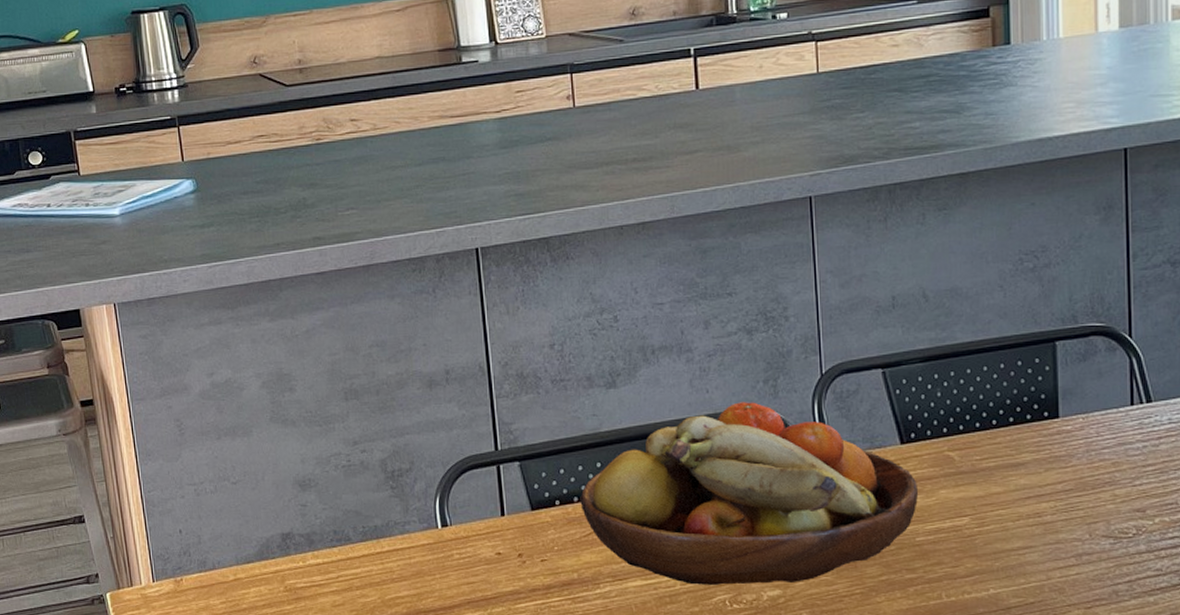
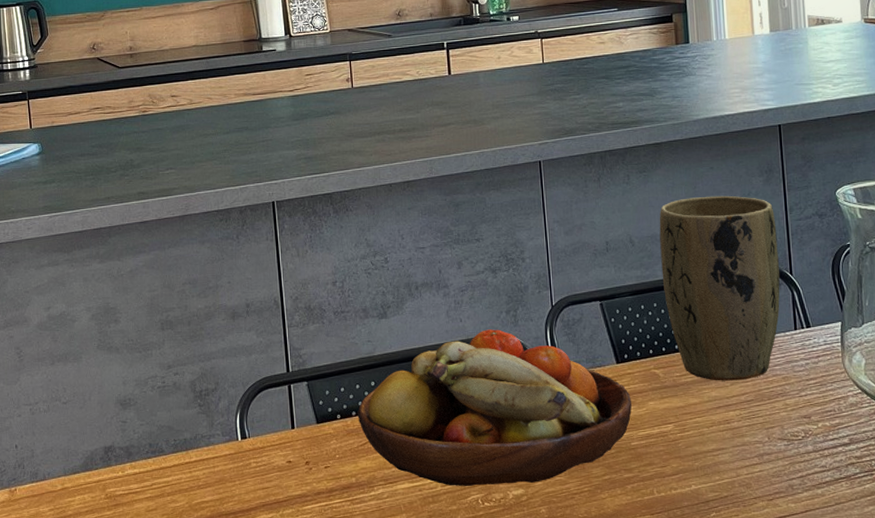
plant pot: none [961,238,1115,466] -> present [659,195,780,381]

